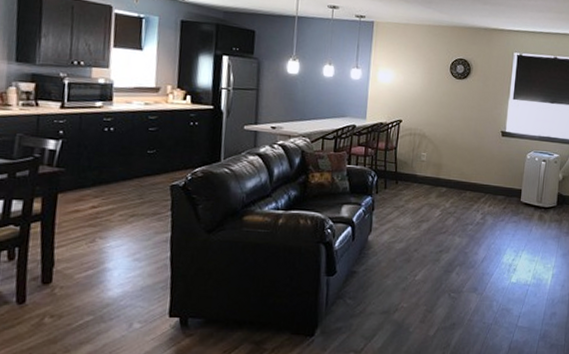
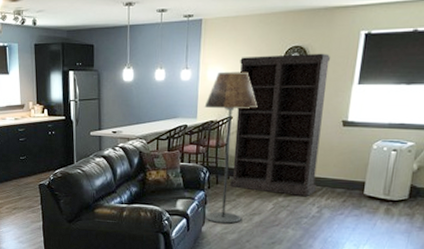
floor lamp: none [372,74,426,232] -> present [204,71,258,224]
bookshelf: none [399,63,490,204] -> present [230,53,330,197]

